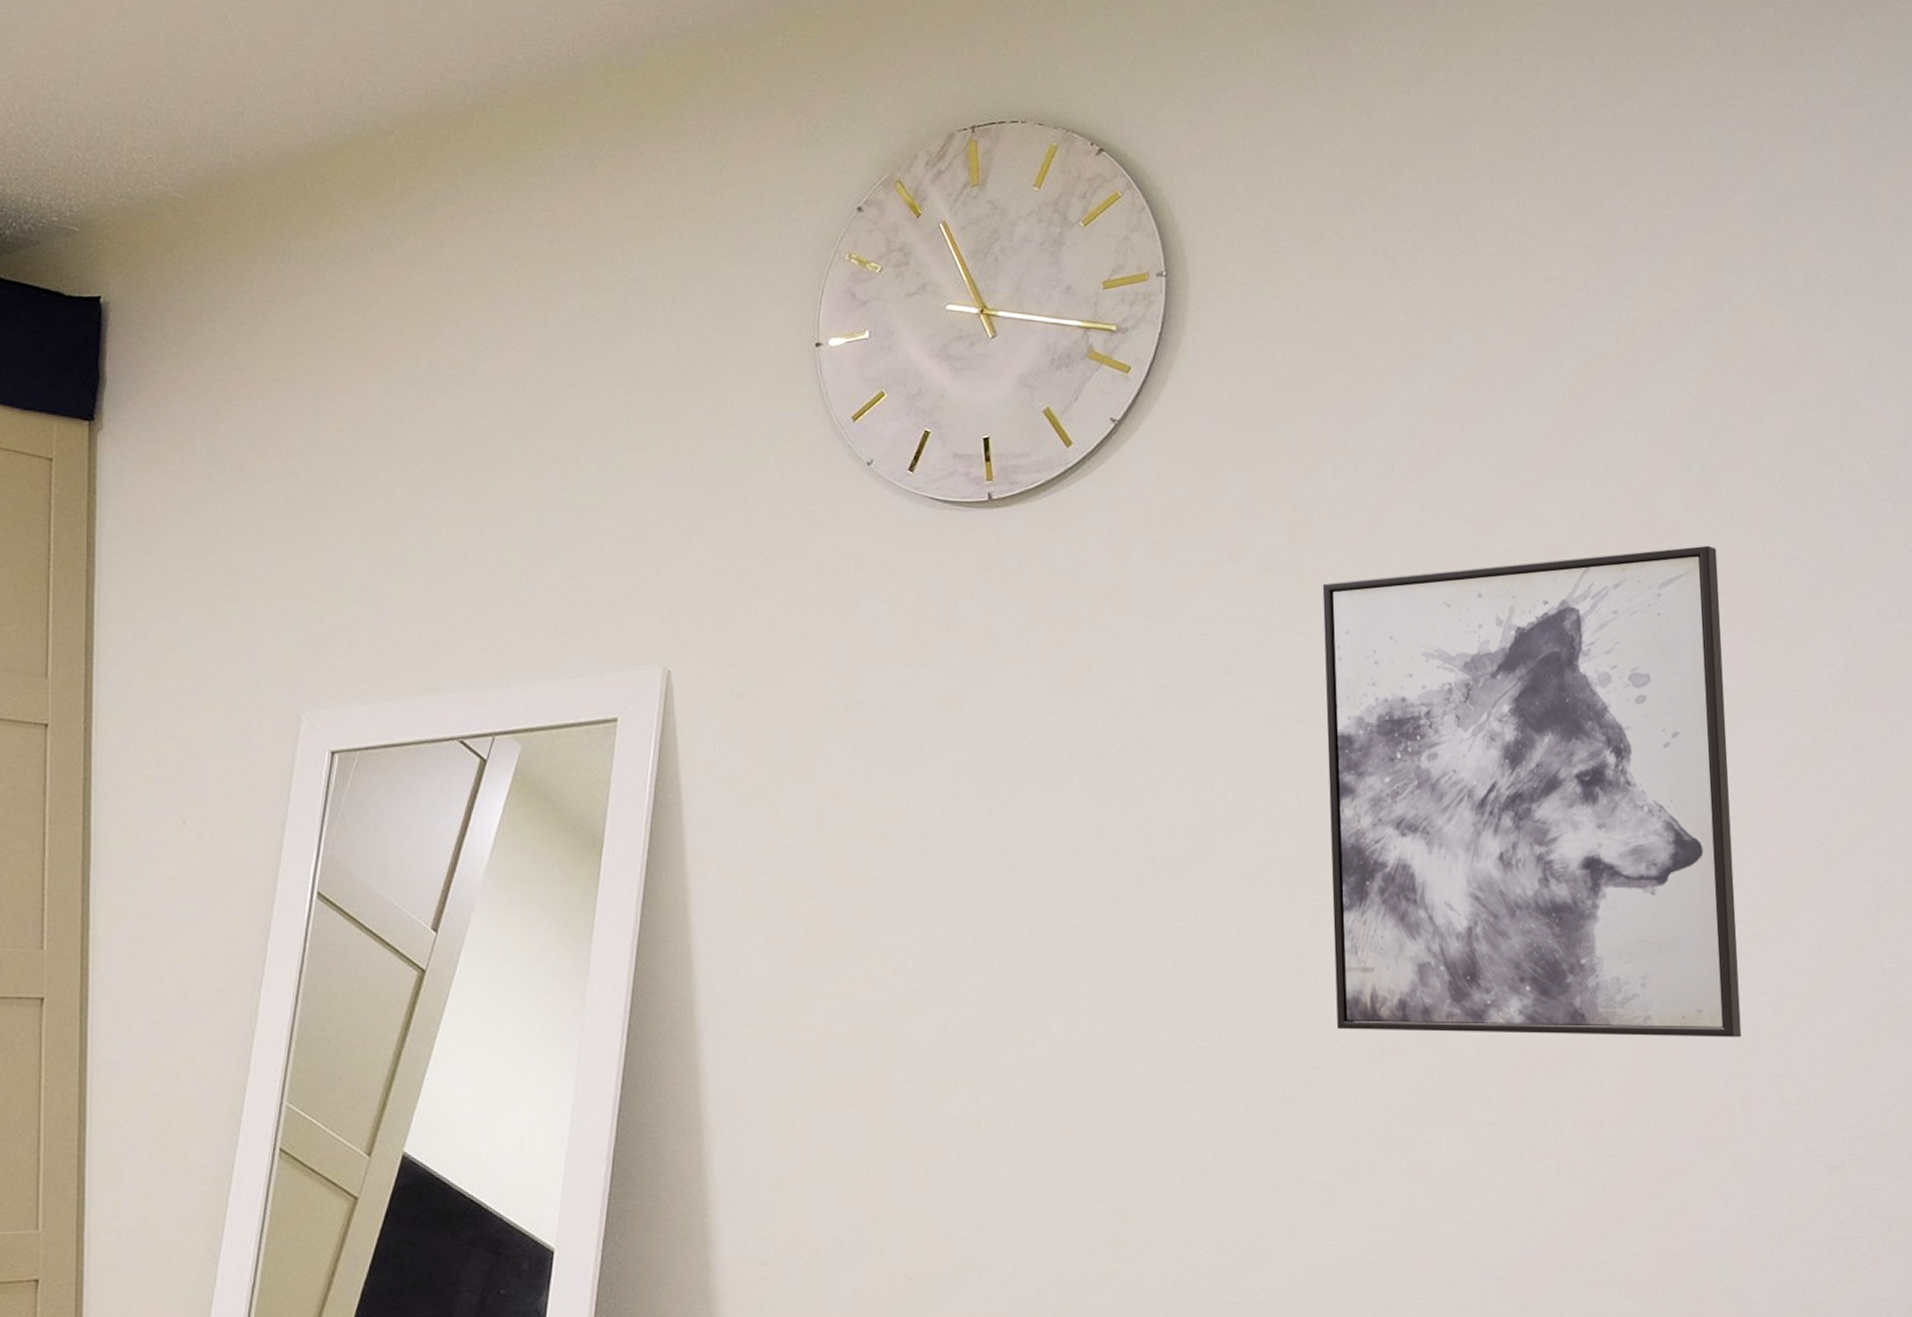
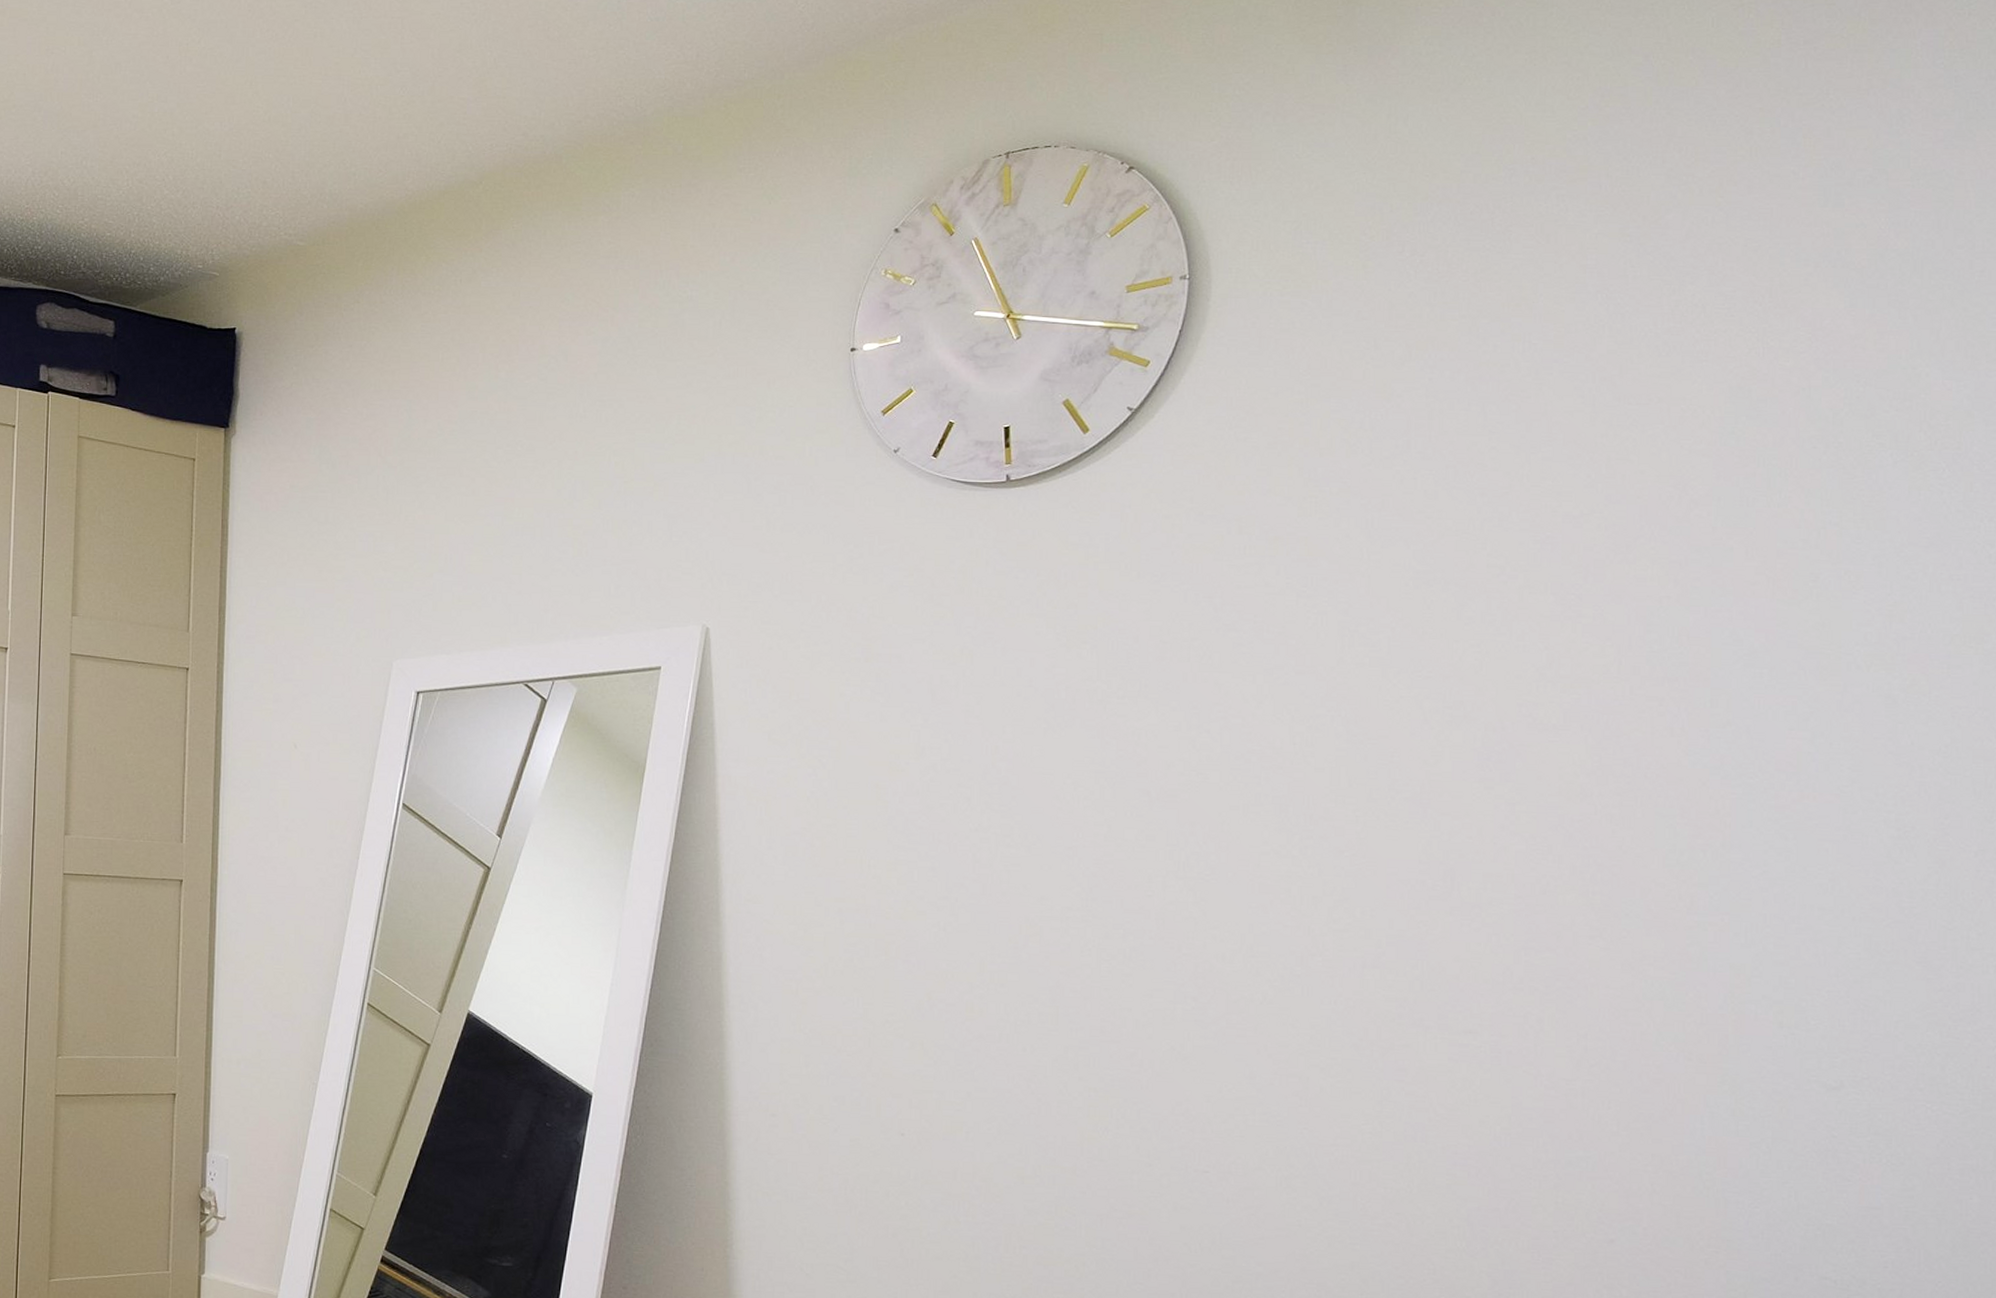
wall art: present [1322,545,1742,1038] -> none [1321,513,1749,966]

